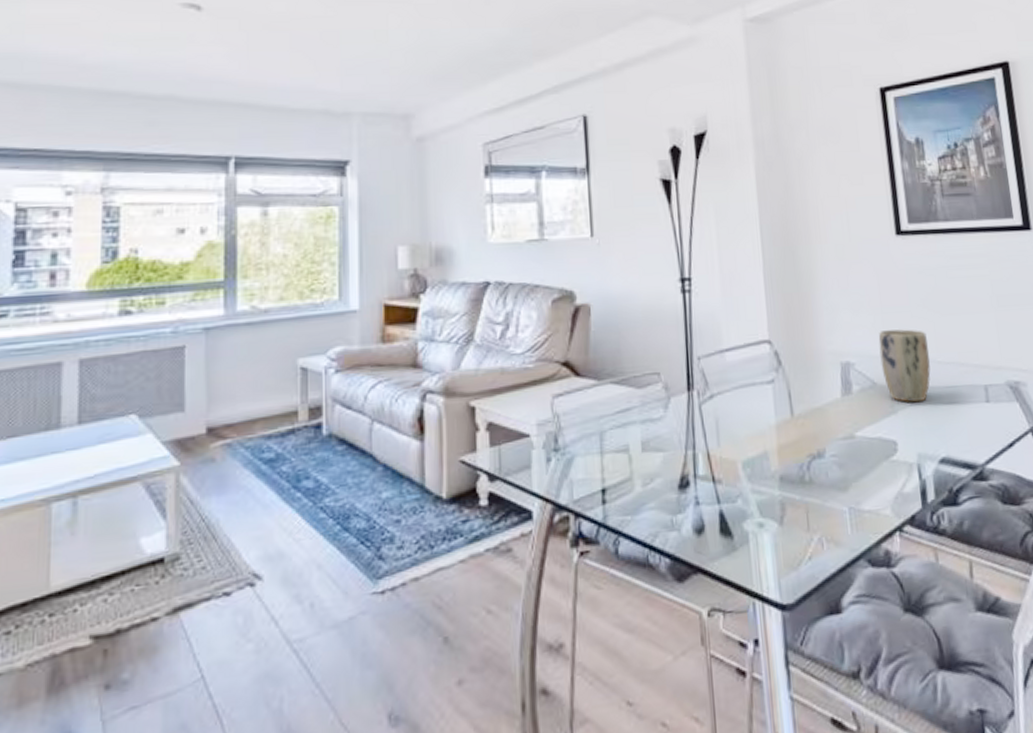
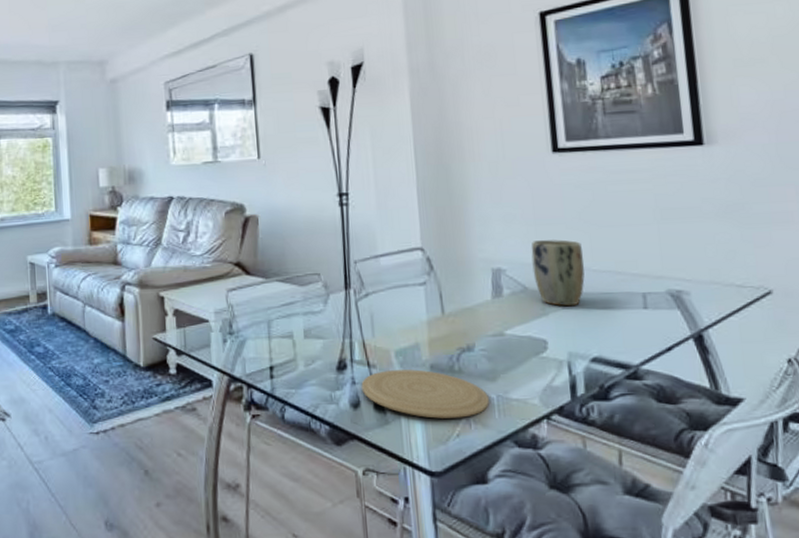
plate: none [705,482,842,540] -> present [361,369,489,419]

